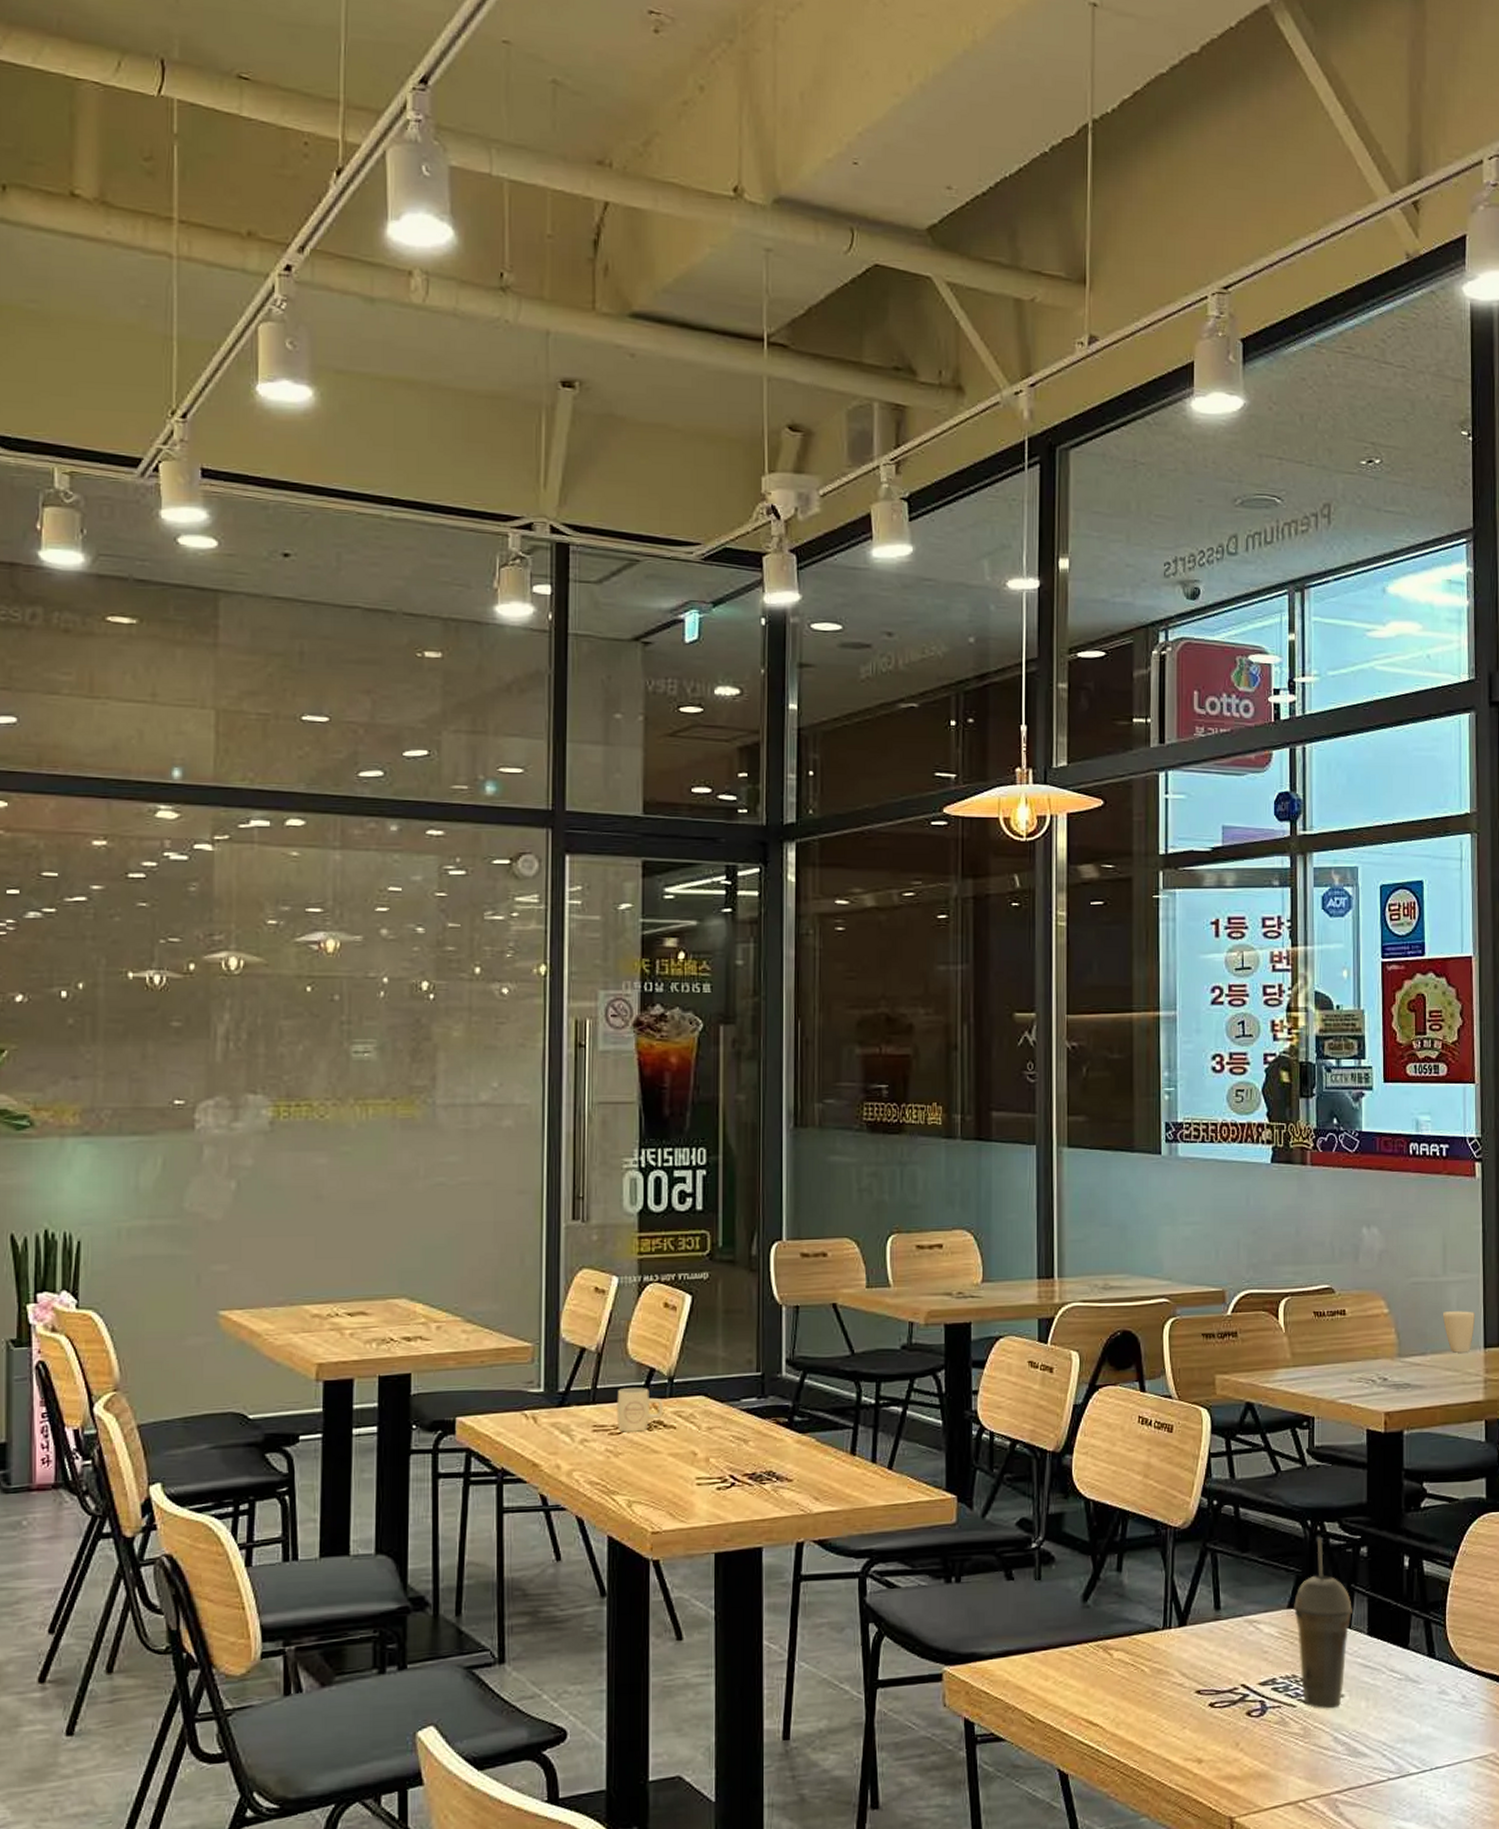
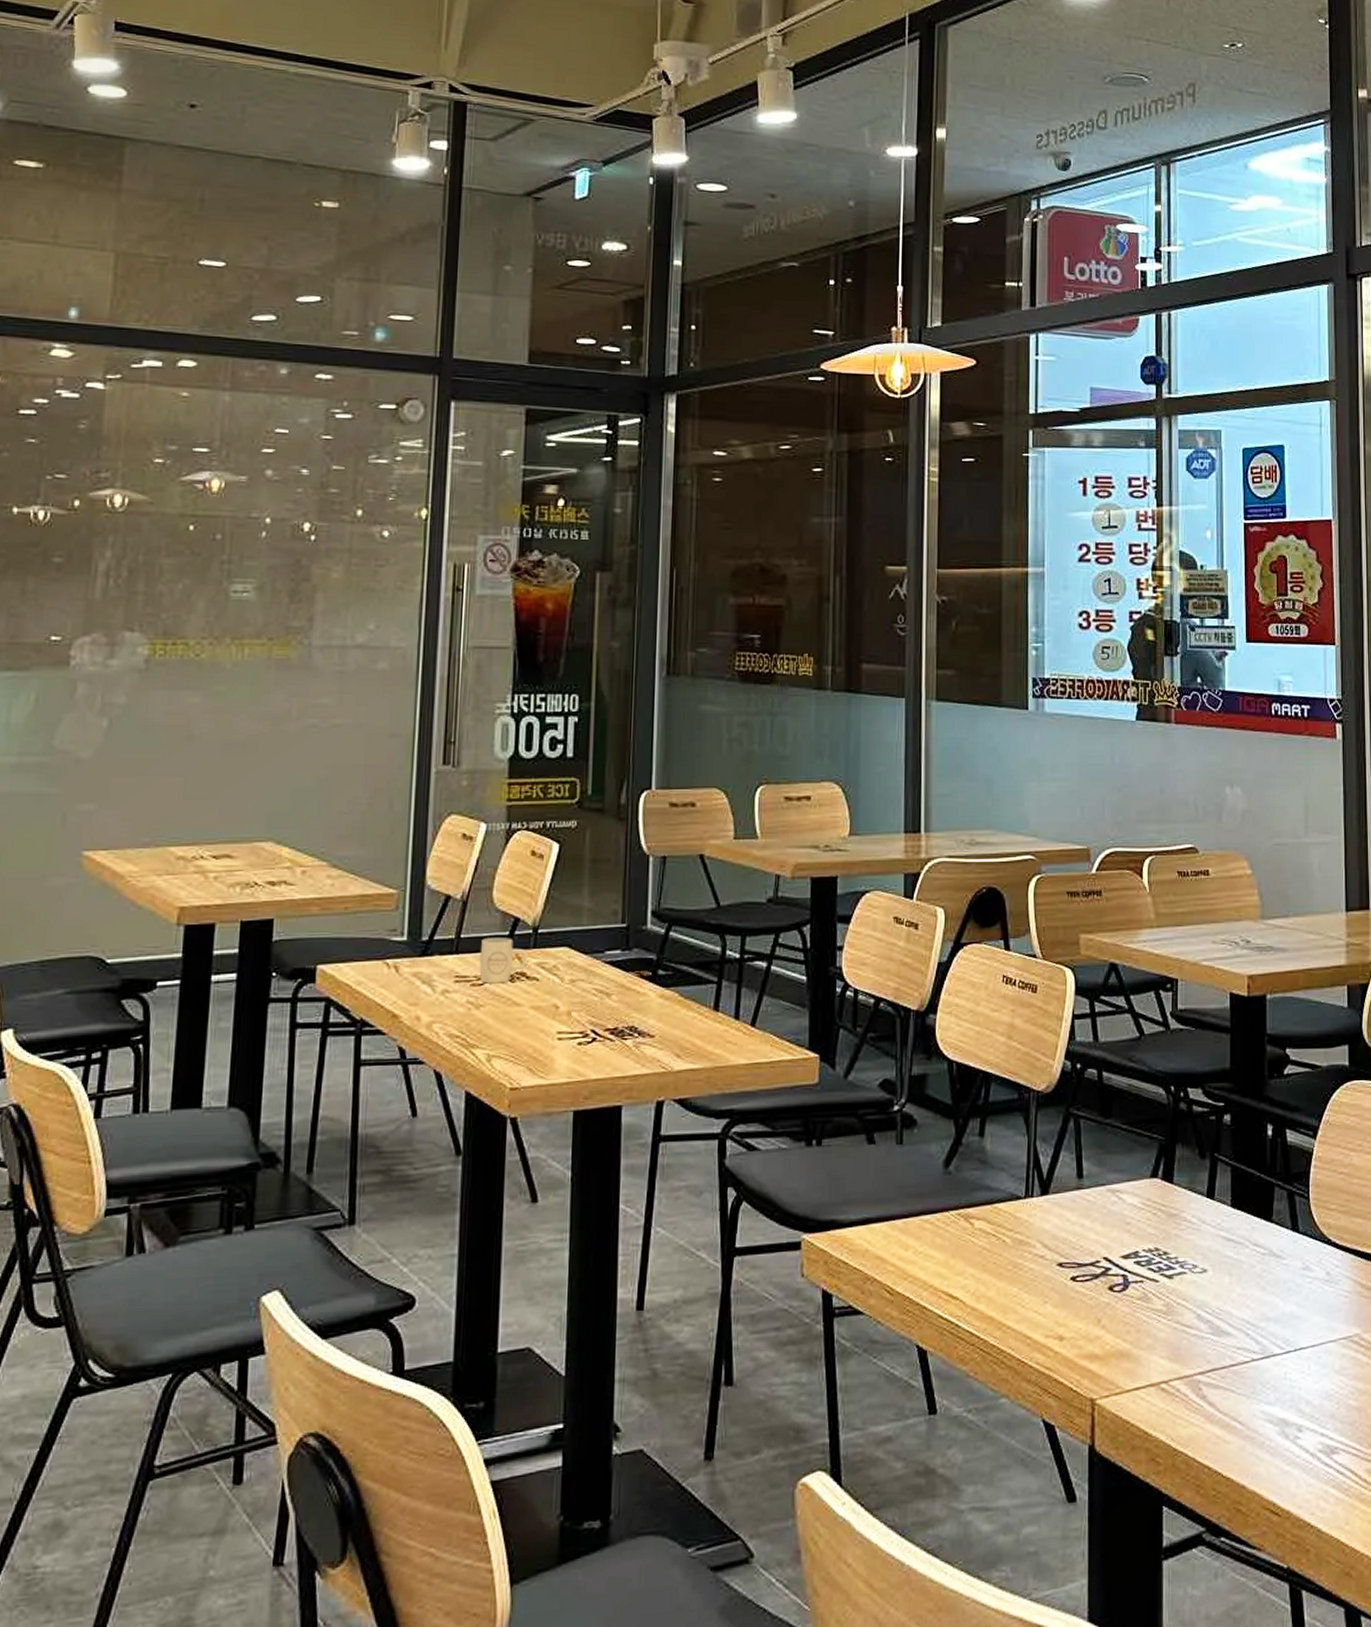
beverage cup: present [1294,1537,1352,1708] -> none [1157,1104,1215,1284]
cup: present [1443,1311,1476,1353] -> none [1305,873,1337,916]

